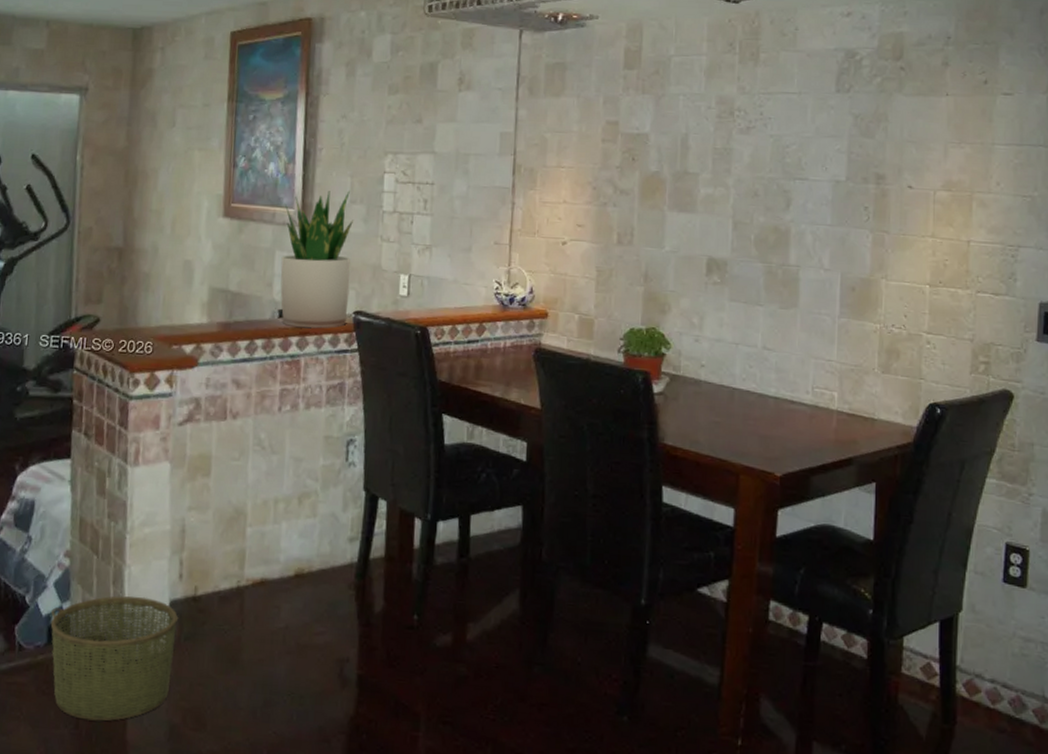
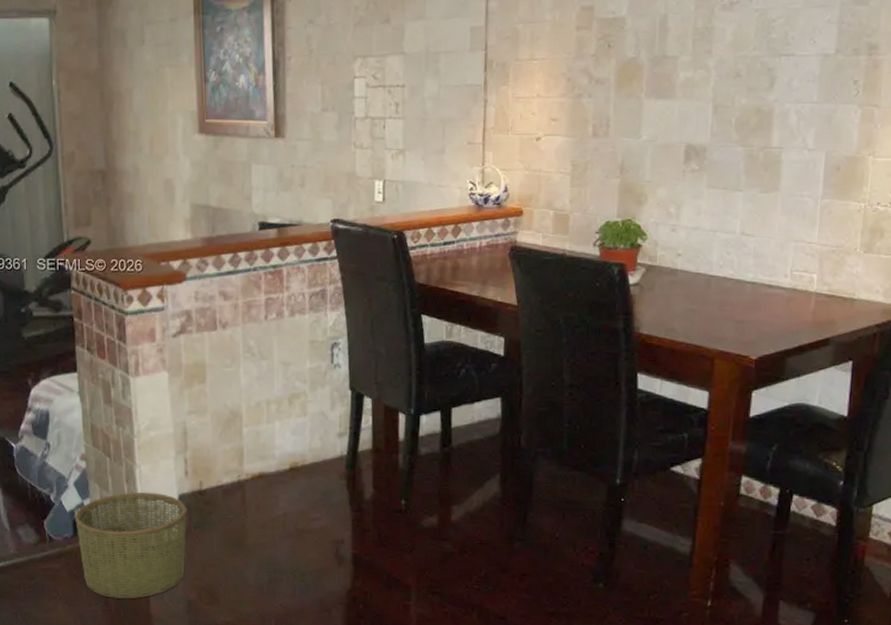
planter: present [280,191,353,329] -> none [258,99,326,239]

